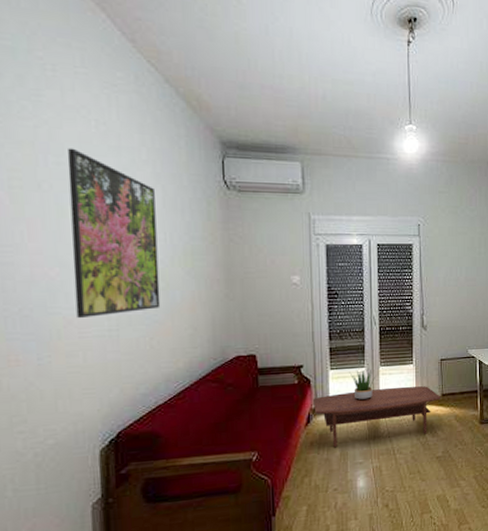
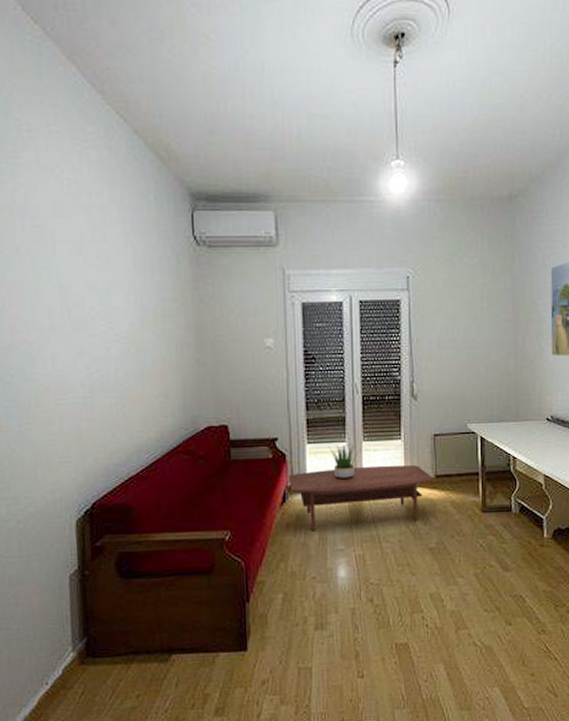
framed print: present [67,148,161,319] -> none [42,209,132,386]

